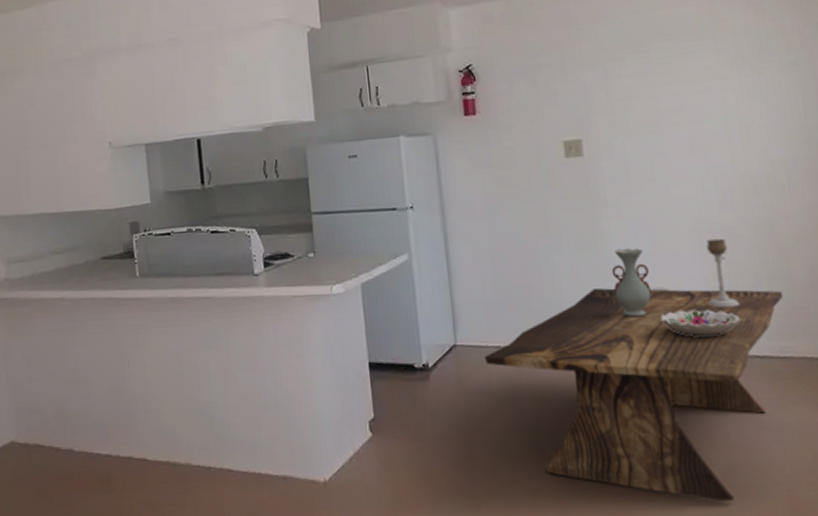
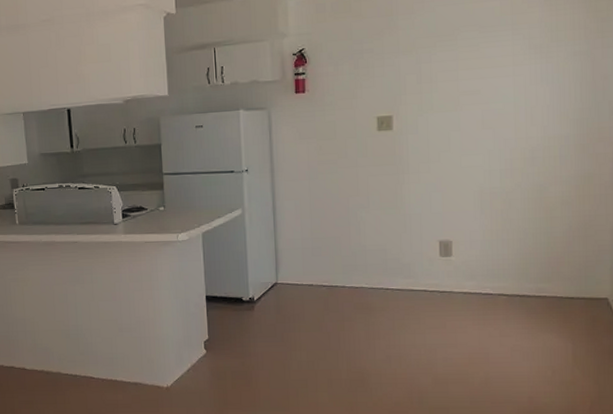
dining table: present [484,287,783,501] -> none [299,239,544,404]
vase: present [611,248,652,318] -> none [408,207,438,263]
decorative bowl: present [659,309,741,337] -> none [443,257,508,279]
candle holder: present [706,238,740,308] -> none [483,200,509,257]

